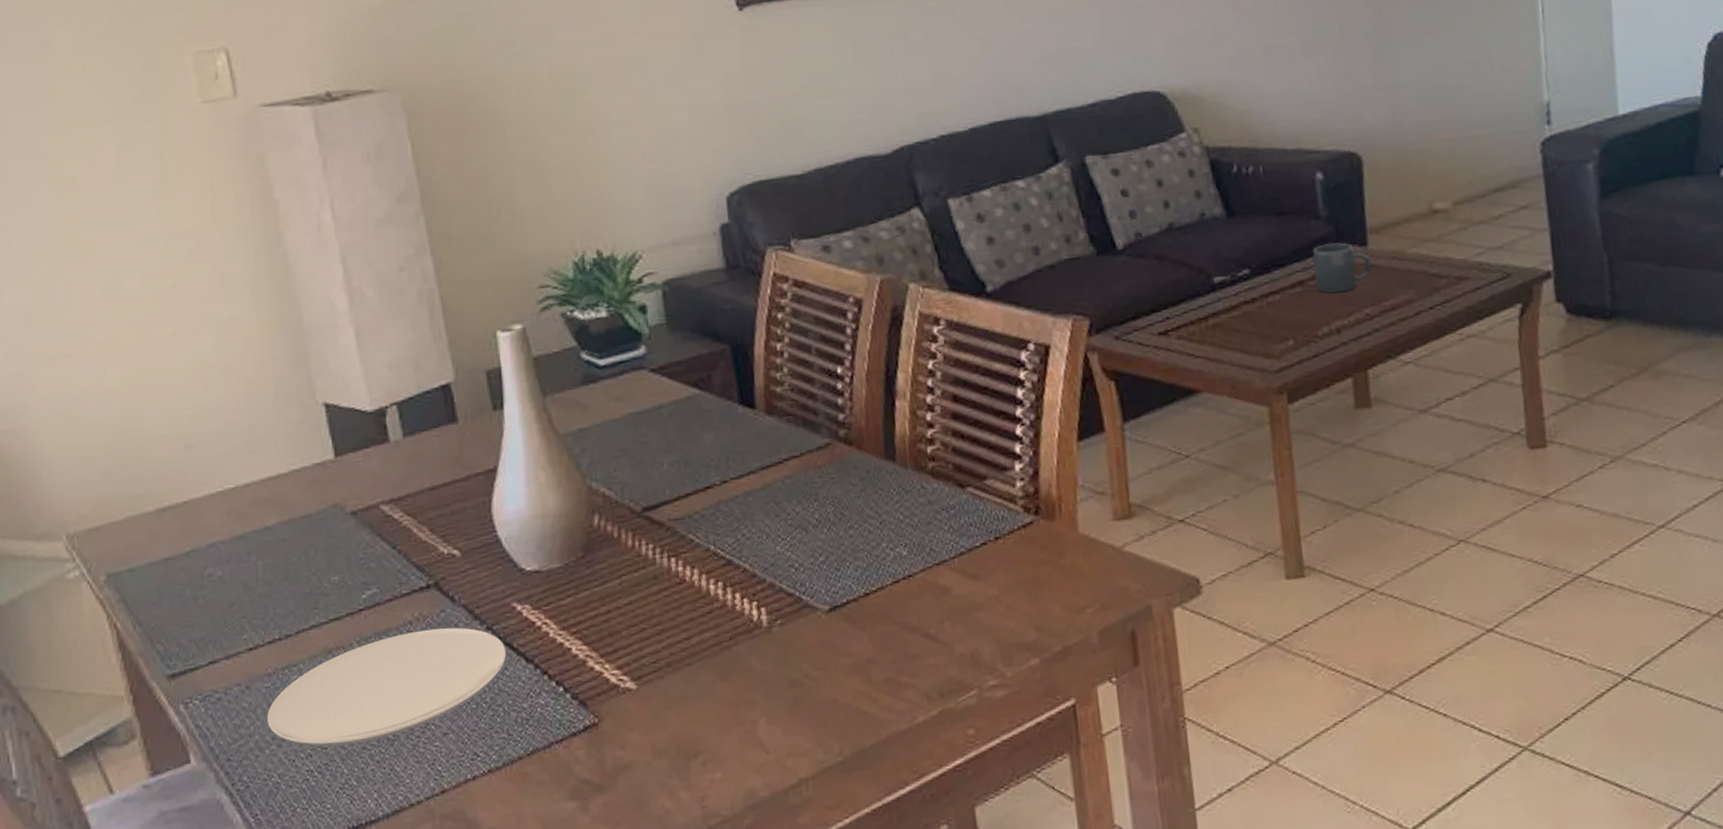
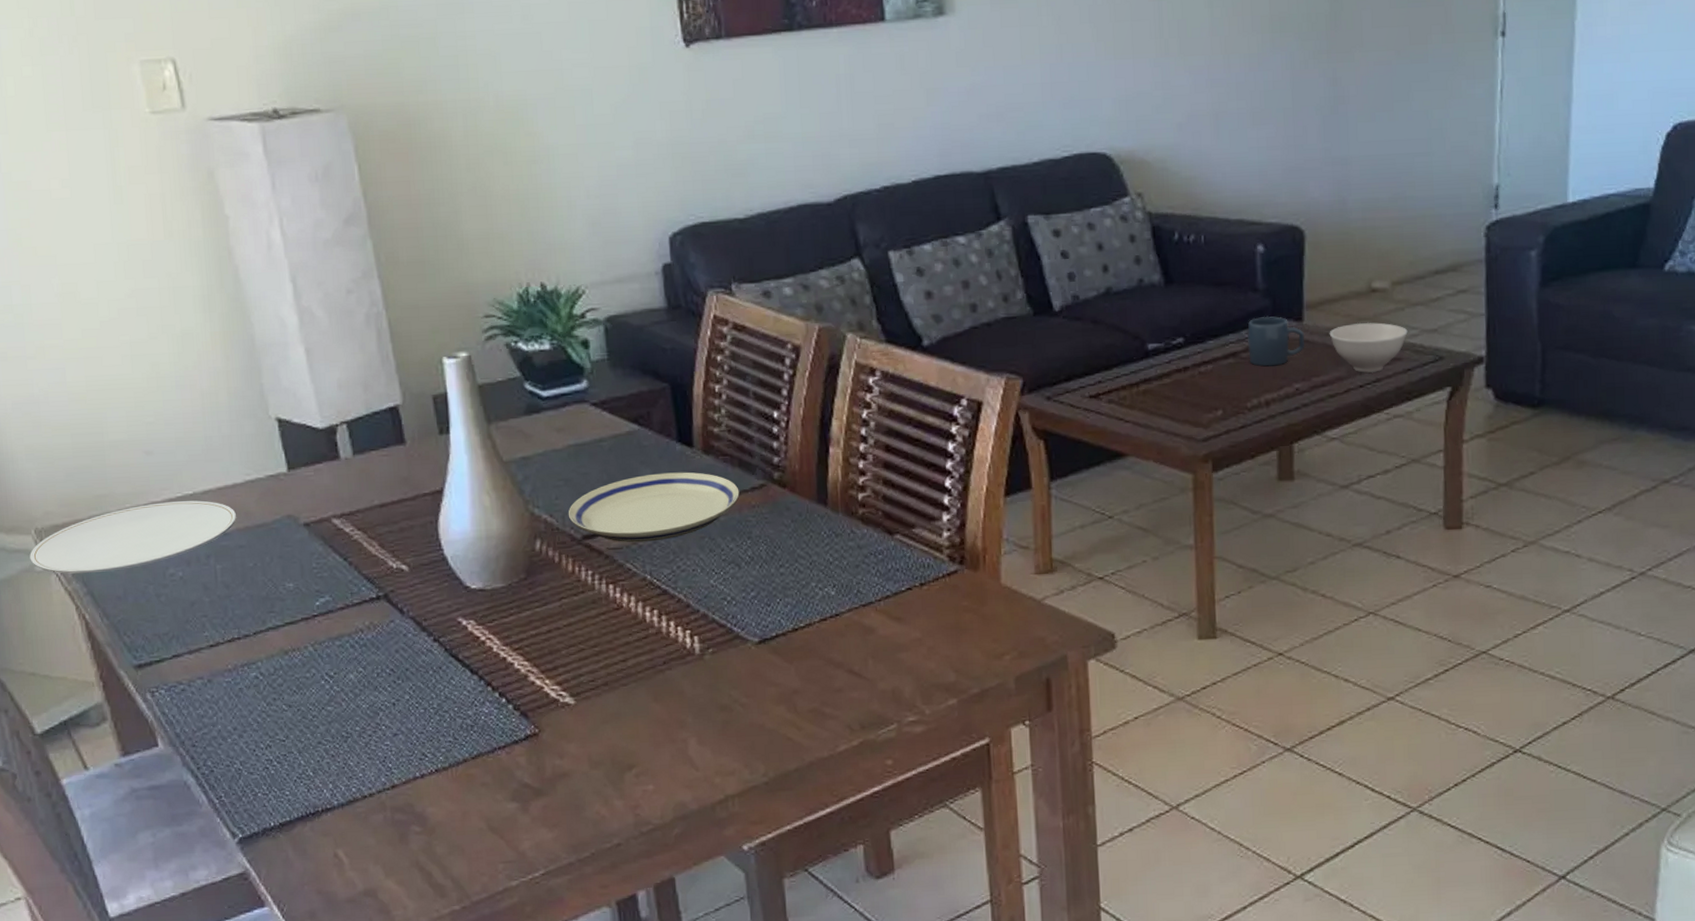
plate: none [60,494,280,581] -> present [30,500,236,574]
plate: present [267,627,507,747] -> none [228,637,453,739]
plate: none [627,434,805,512] -> present [568,472,740,543]
bowl: none [1394,243,1473,294] -> present [1329,322,1408,373]

